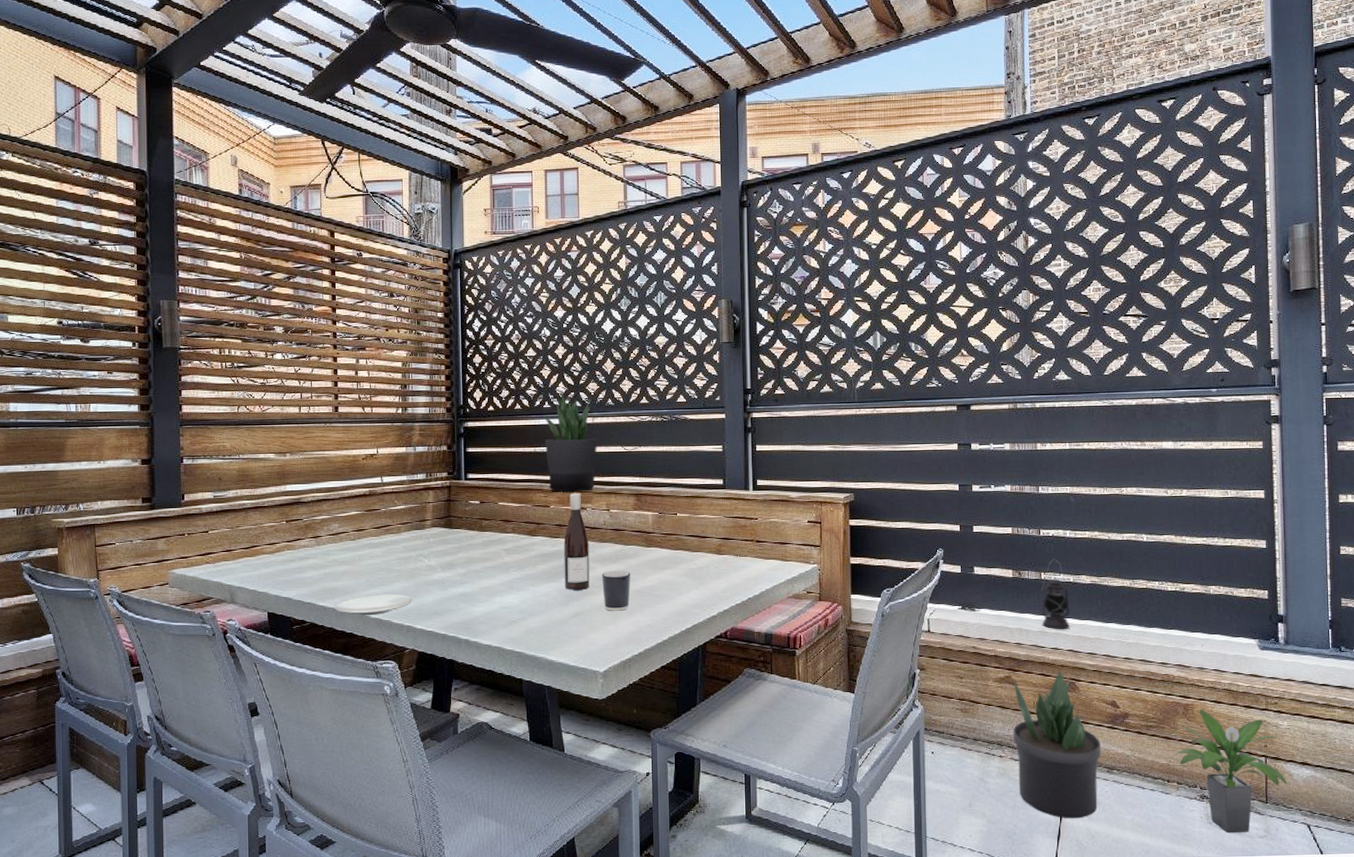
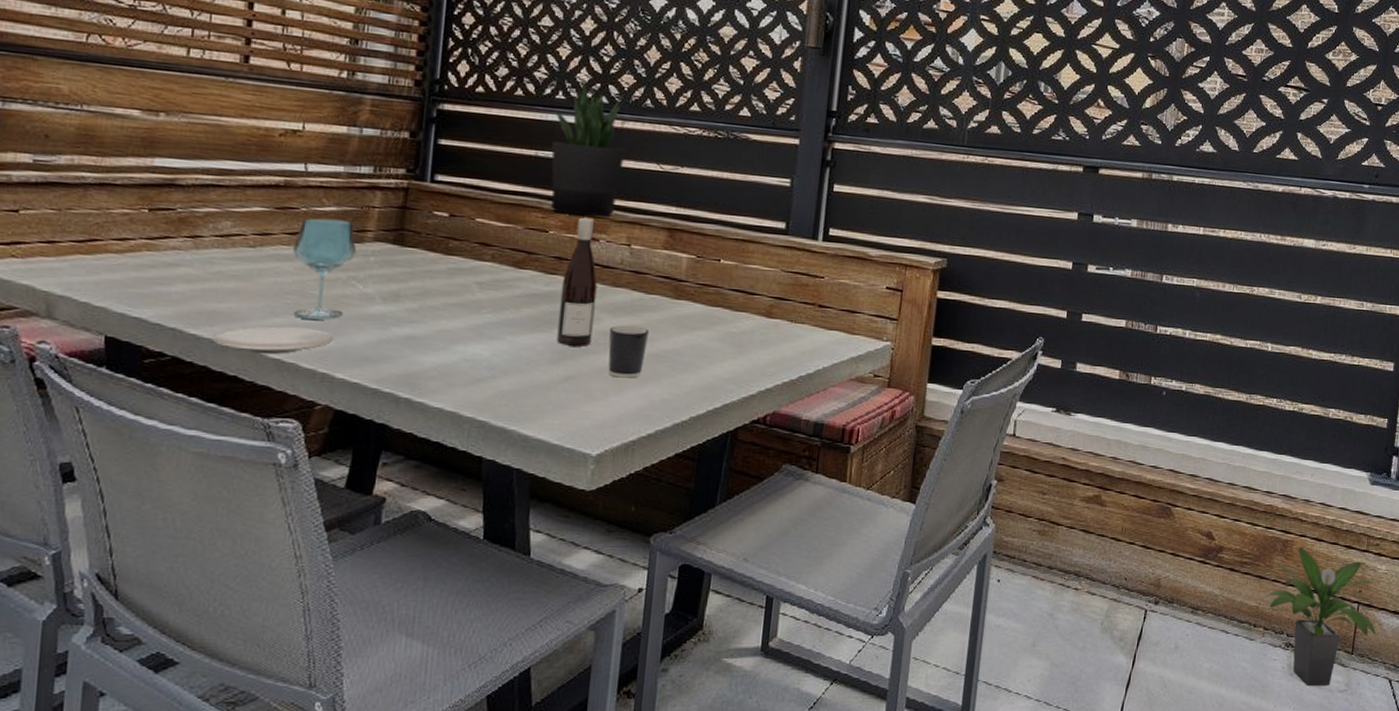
wine glass: none [379,514,421,588] -> present [293,218,357,320]
planter: present [1012,671,1101,819] -> none [1091,493,1189,665]
lantern: present [1040,559,1070,629] -> none [1144,362,1180,445]

